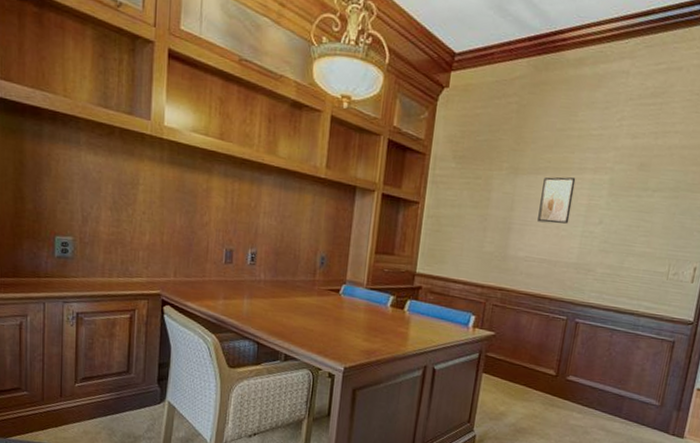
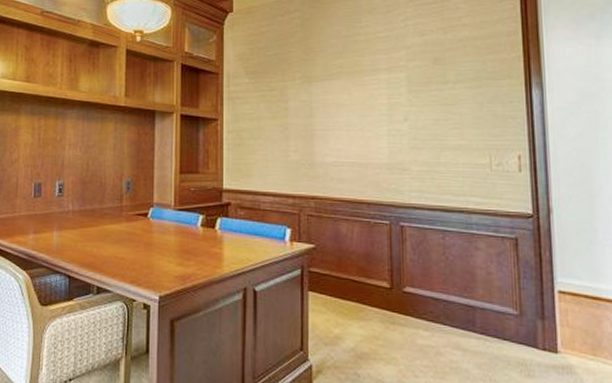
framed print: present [537,177,576,224] -> none [339,78,372,126]

